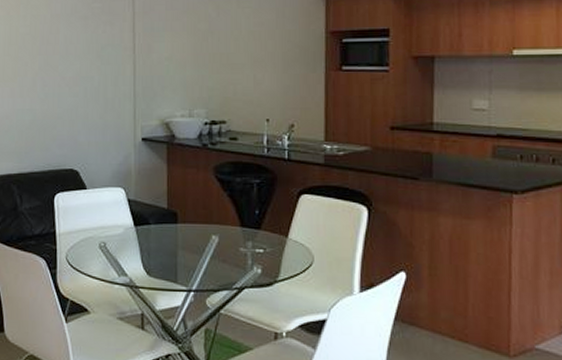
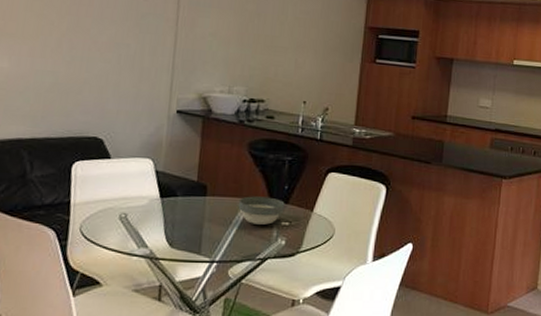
bowl: none [209,222,257,252] -> present [238,196,285,225]

